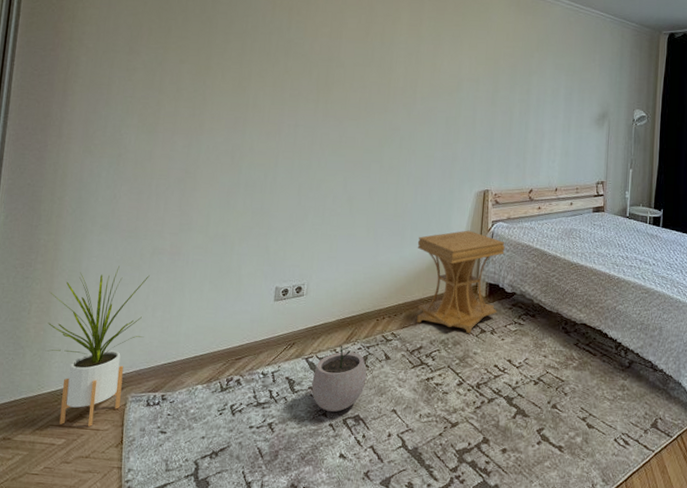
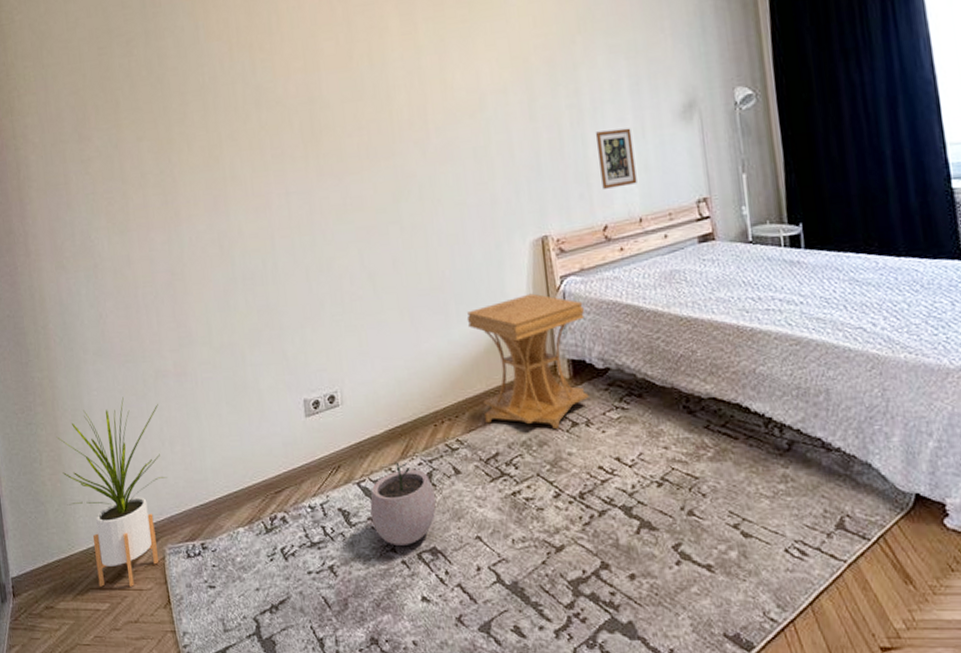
picture frame: none [534,122,561,164] -> present [596,128,637,189]

